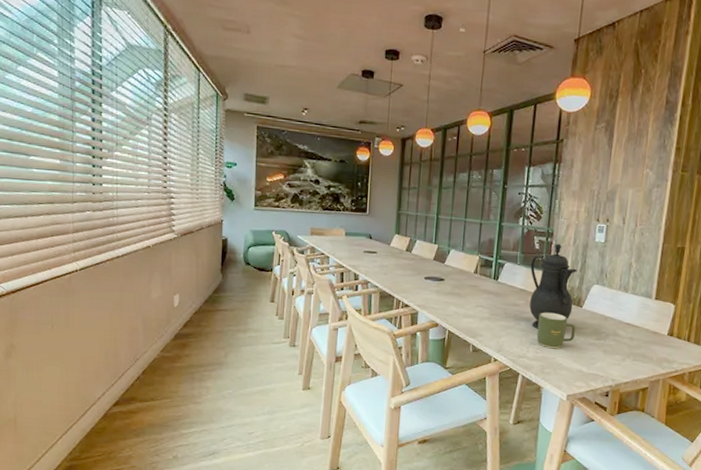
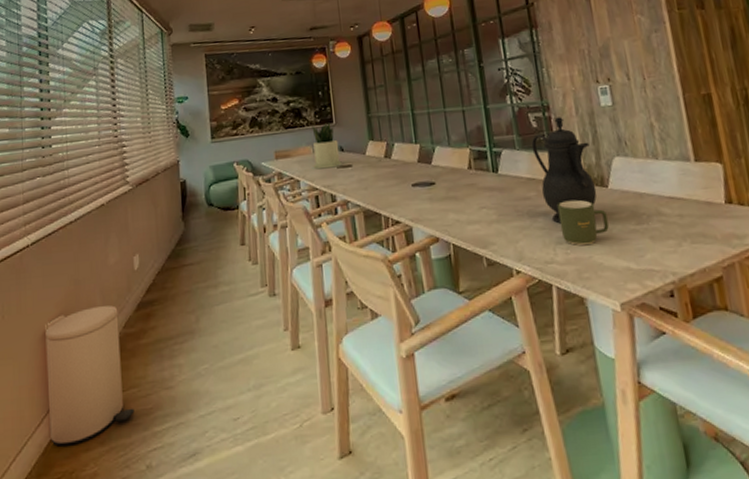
pedal bin: none [91,331,166,434] -> present [45,305,135,447]
planter: none [343,211,369,252] -> present [311,123,342,170]

